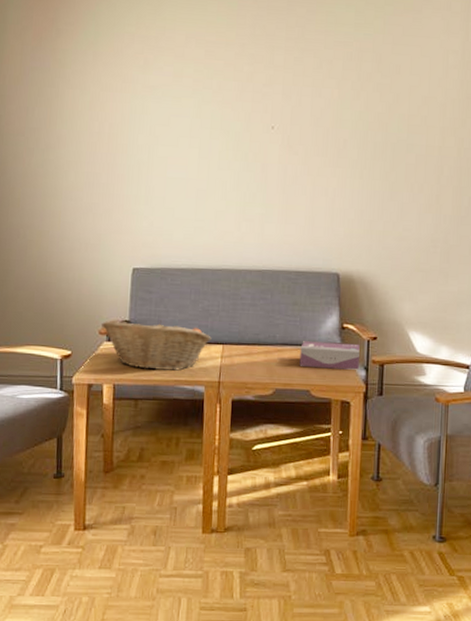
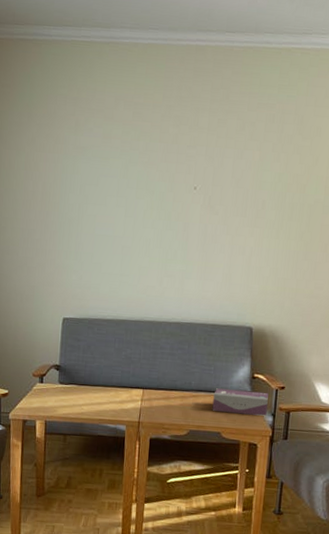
fruit basket: present [102,320,211,371] -> none [35,365,133,411]

